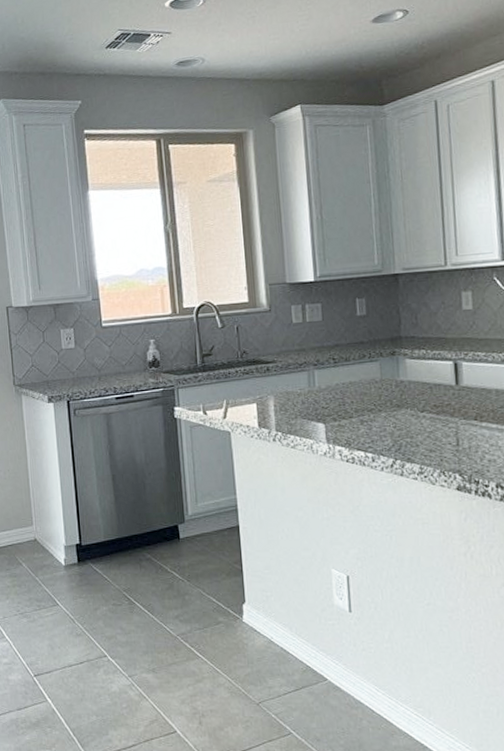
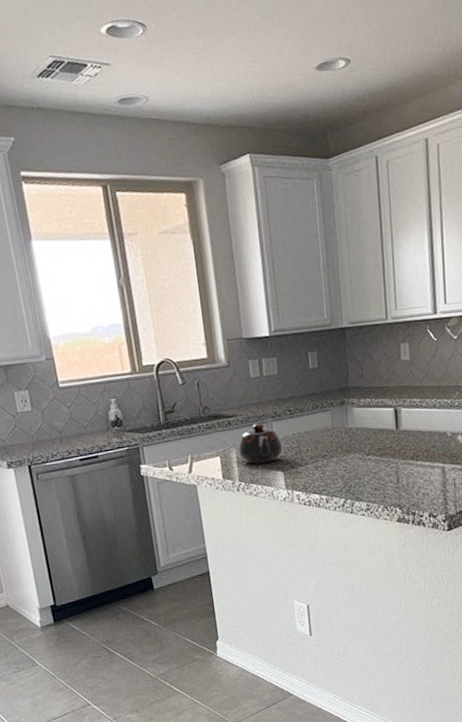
teapot: none [275,371,326,414] -> present [237,423,284,464]

